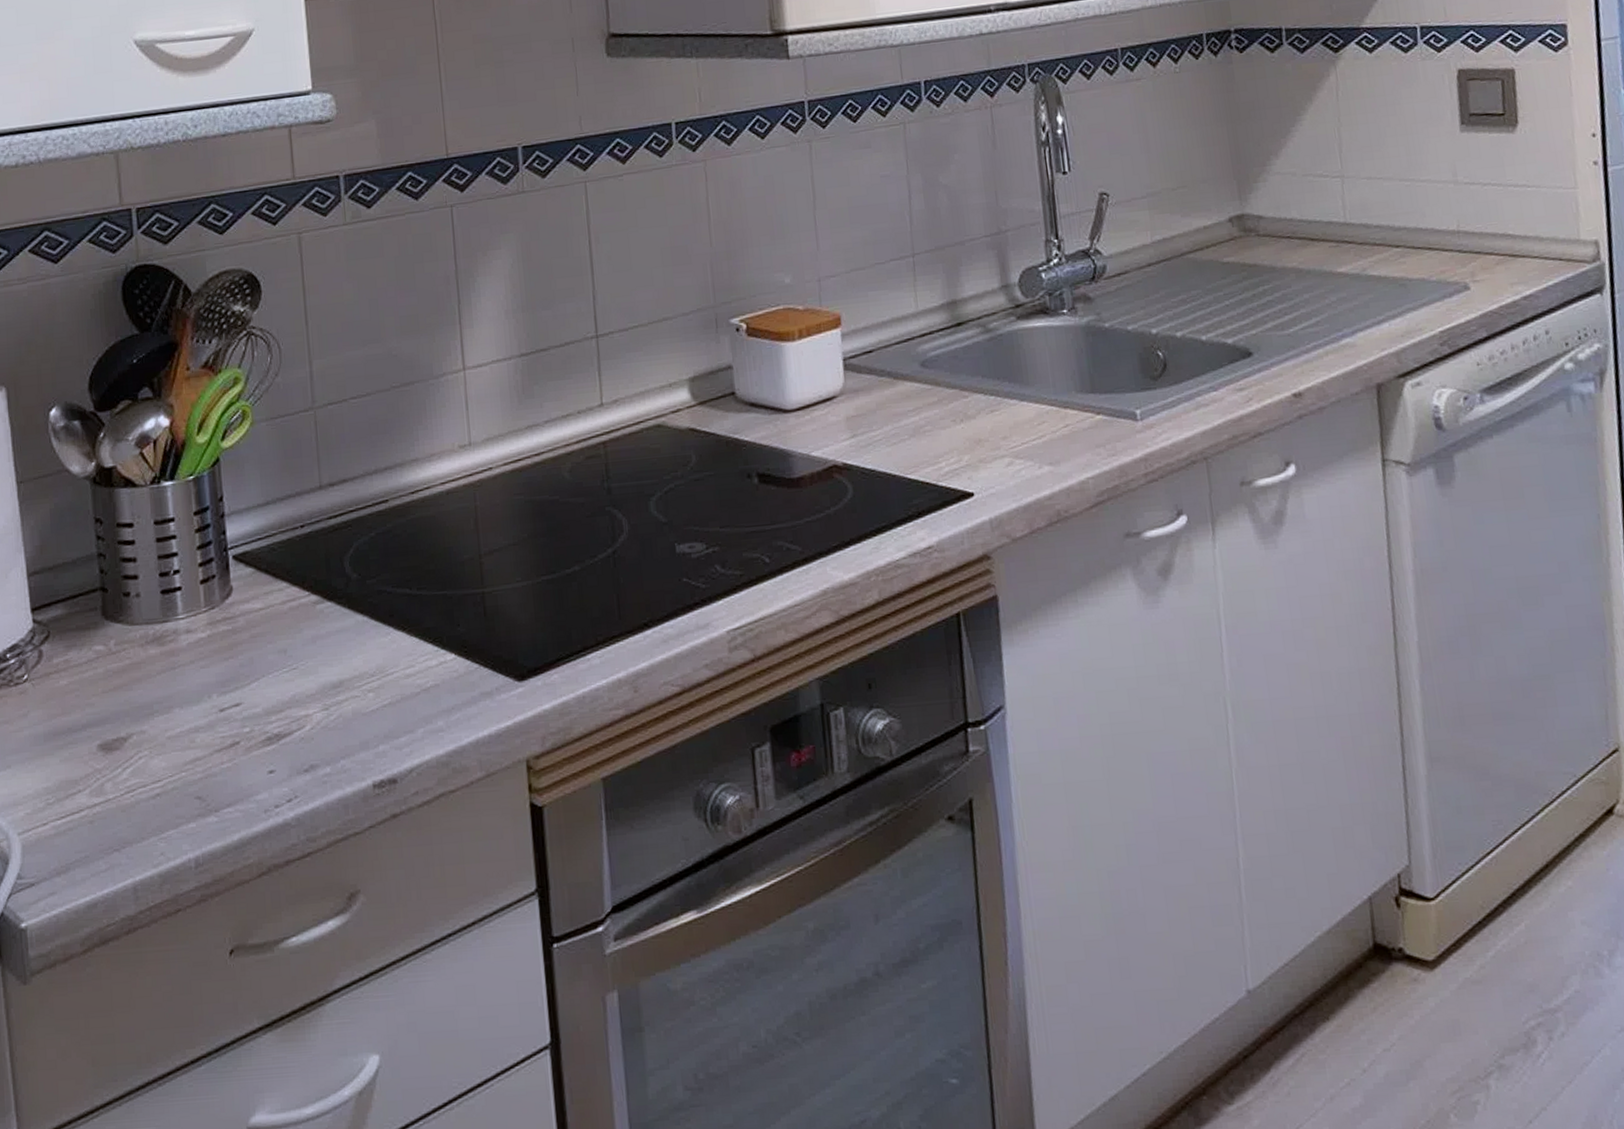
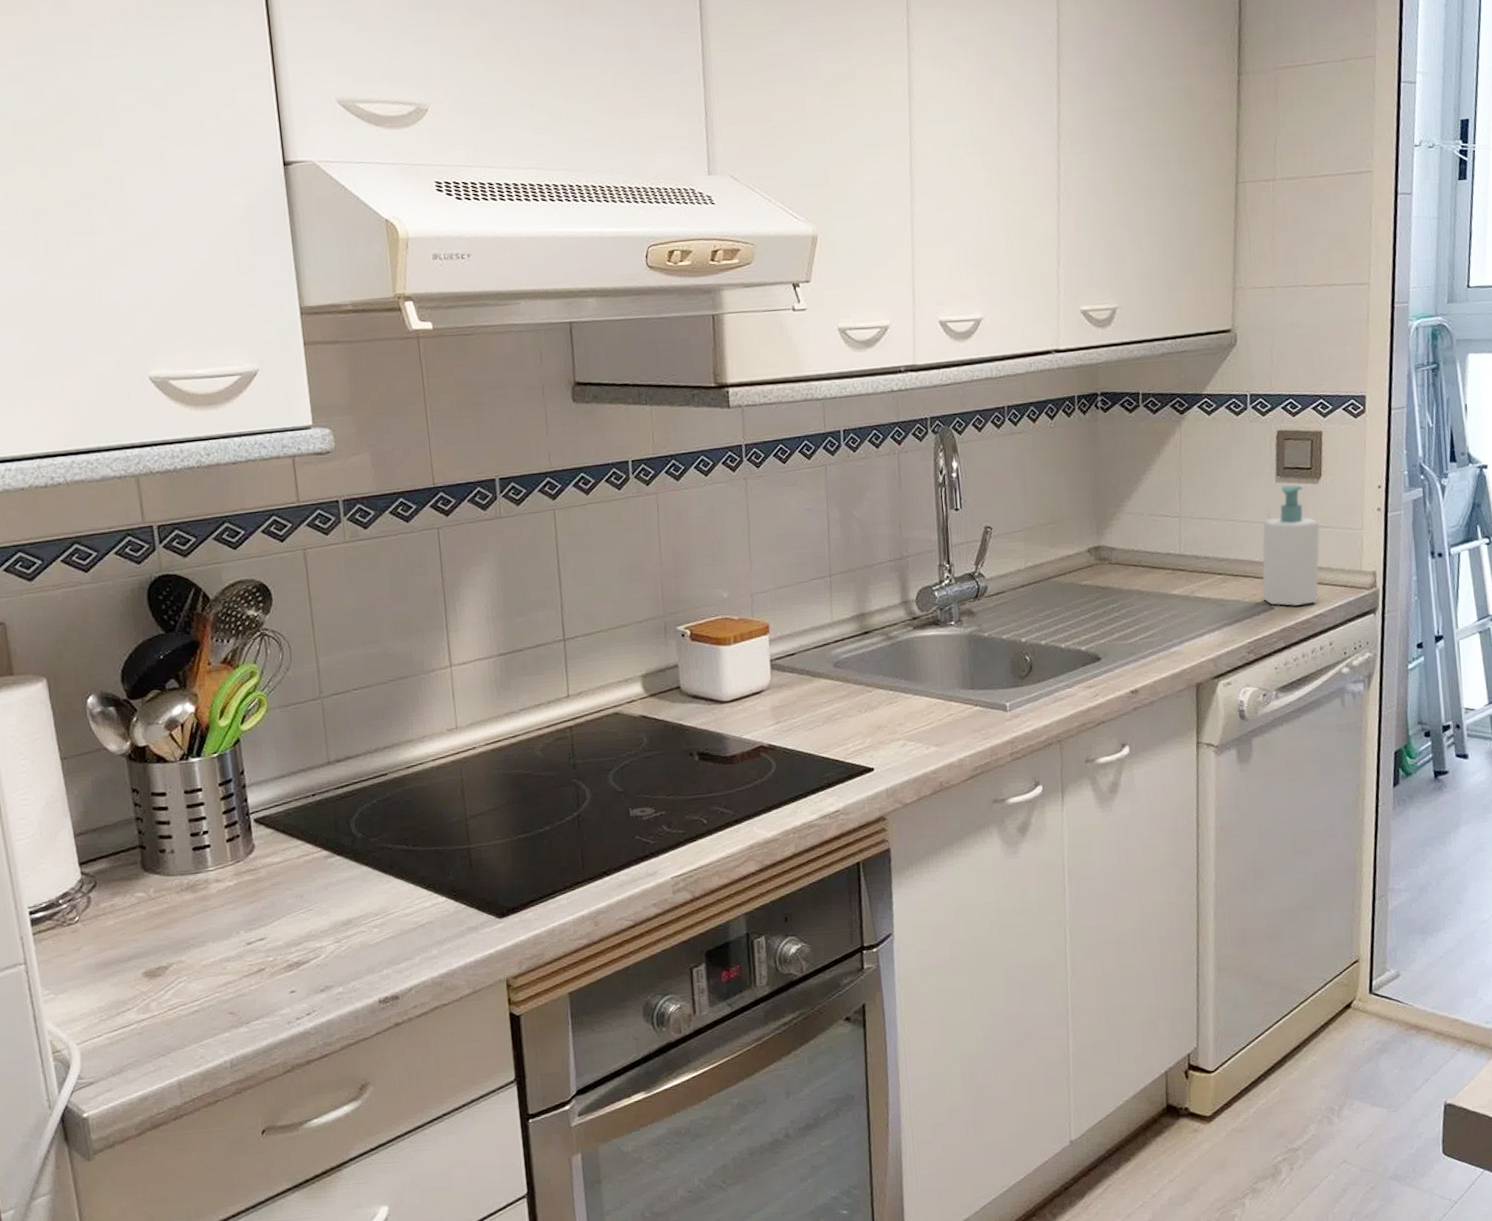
soap bottle: none [1448,135,1526,286] -> present [1261,485,1320,607]

